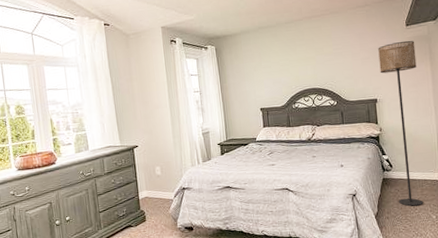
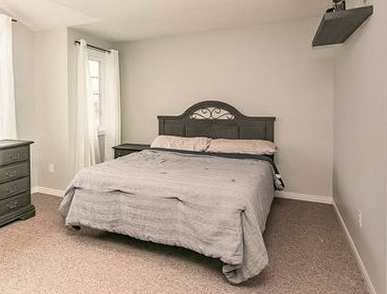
floor lamp: present [378,40,424,206] -> none [281,61,320,228]

